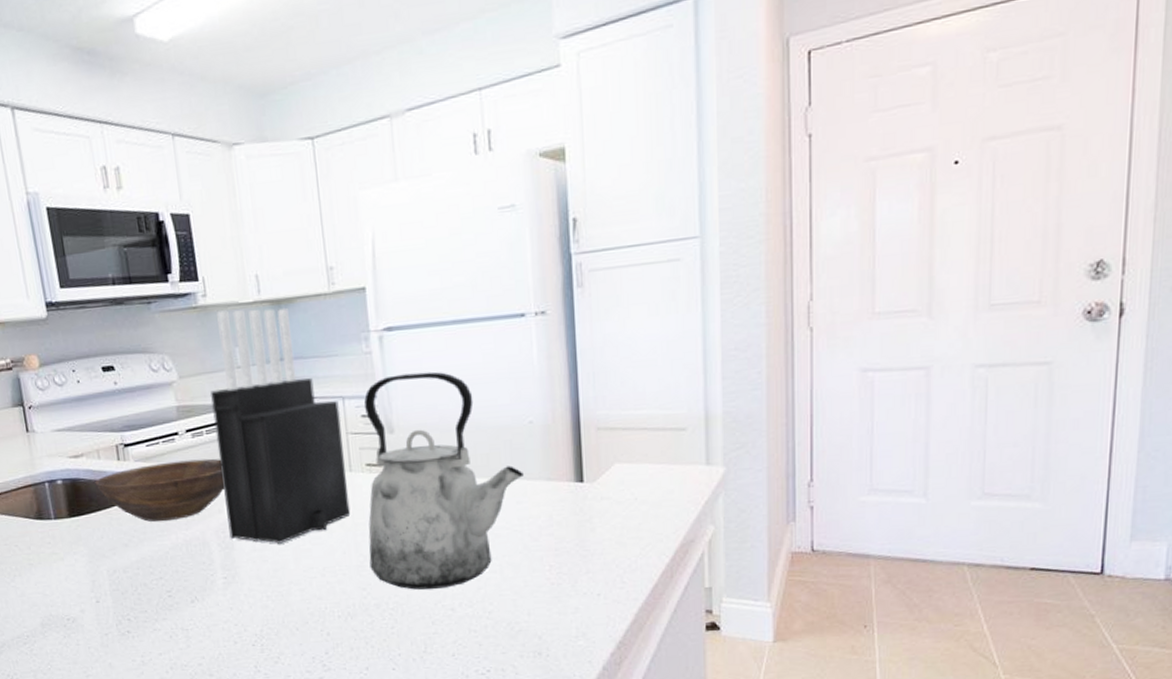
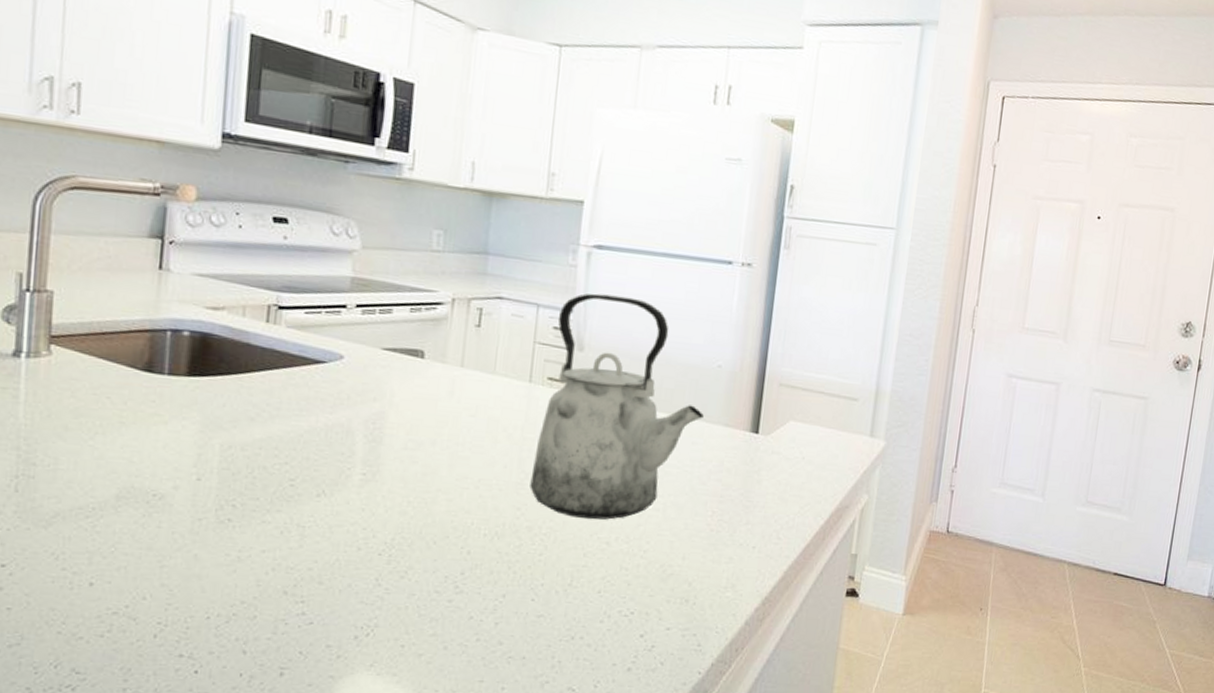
bowl: present [95,458,225,522] -> none [231,334,389,401]
knife block: present [210,308,351,544] -> none [380,188,532,446]

